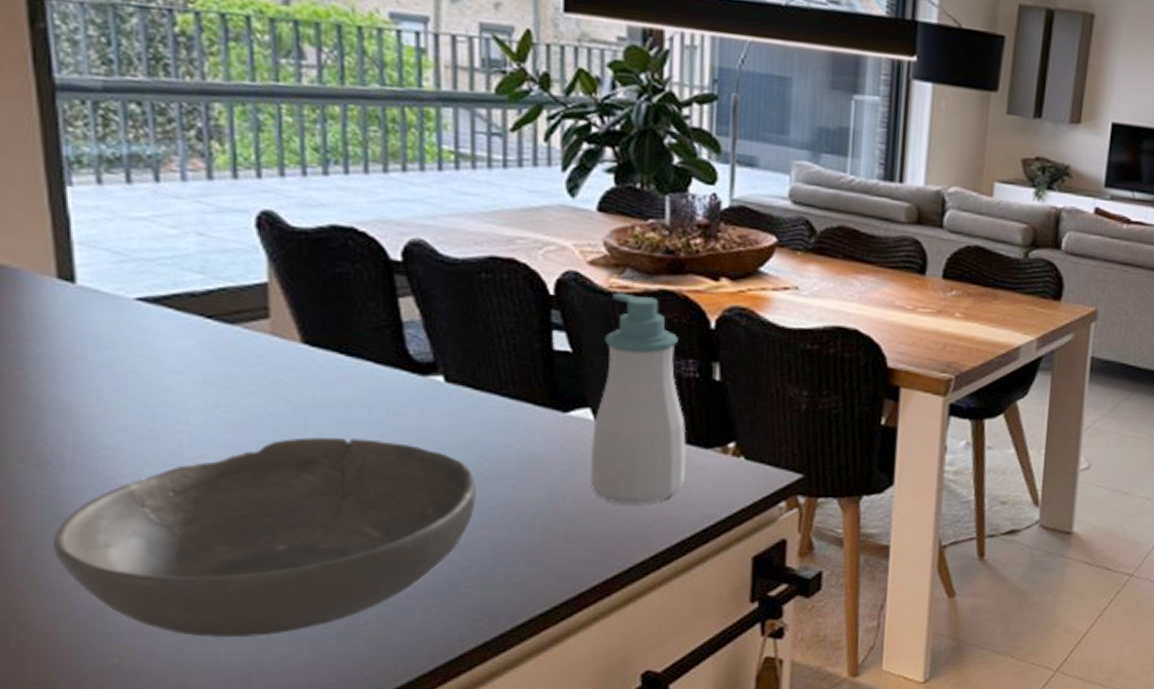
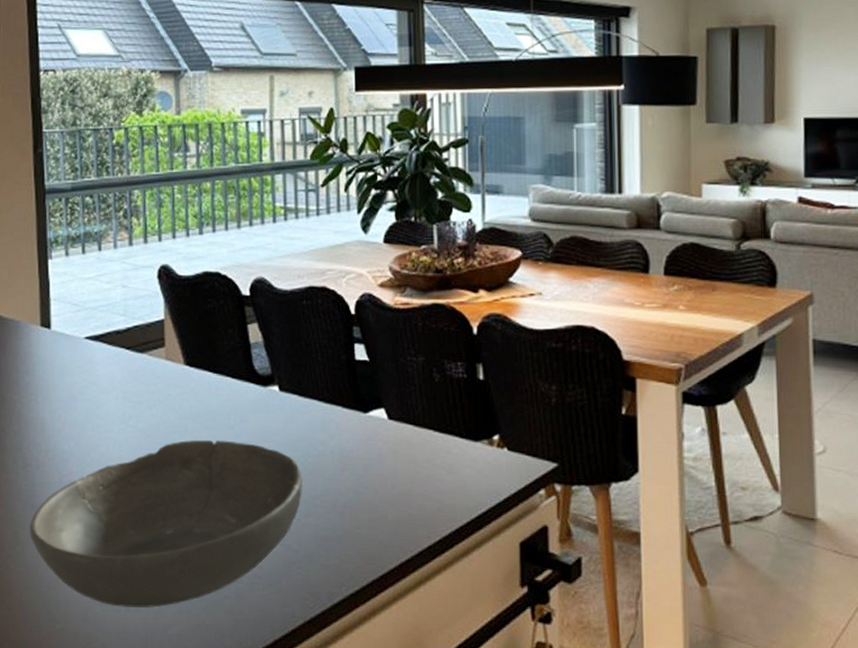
soap bottle: present [589,292,686,505] -> none [385,308,460,494]

